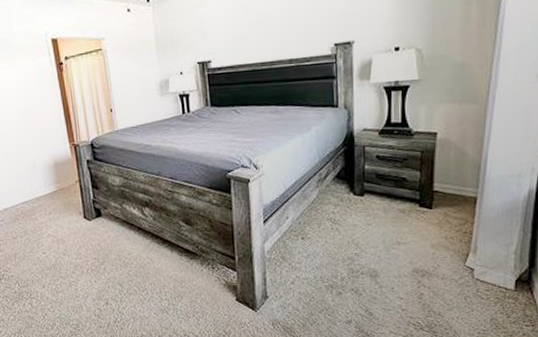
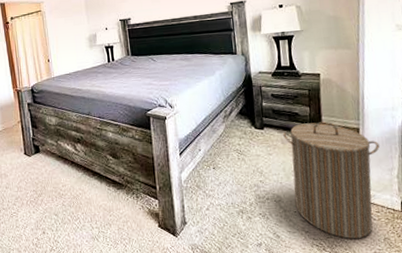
laundry hamper: none [385,189,499,319] -> present [282,121,380,239]

